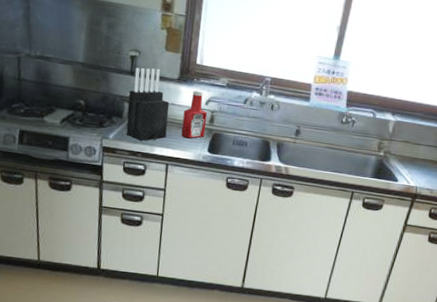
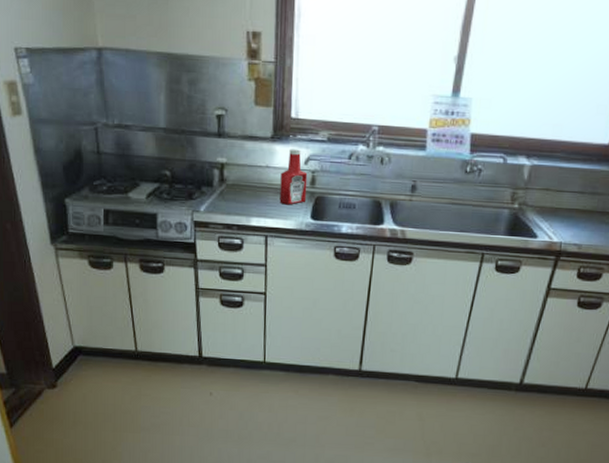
knife block: present [126,67,170,141] -> none [218,127,264,211]

